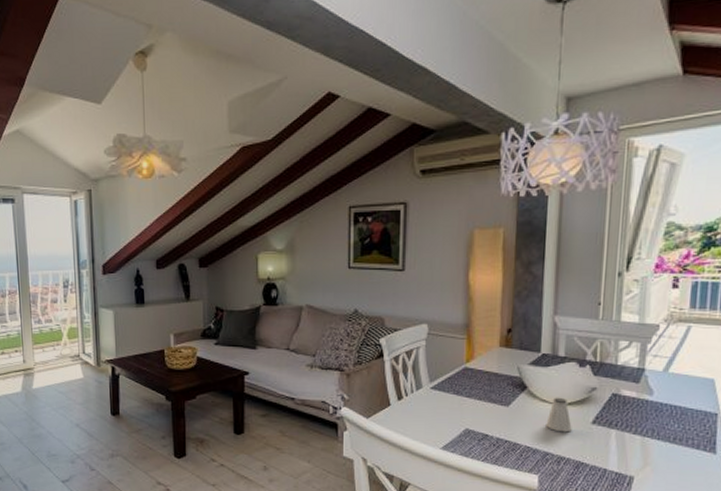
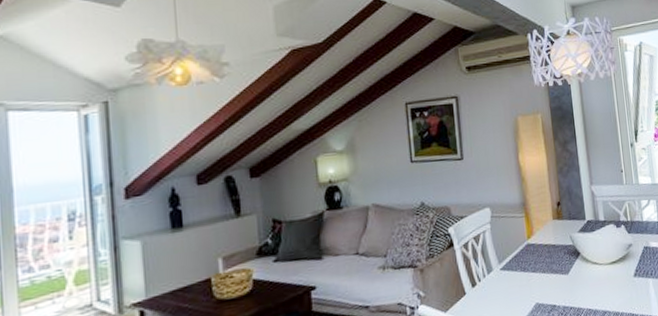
saltshaker: present [546,397,572,433] -> none [600,257,620,290]

